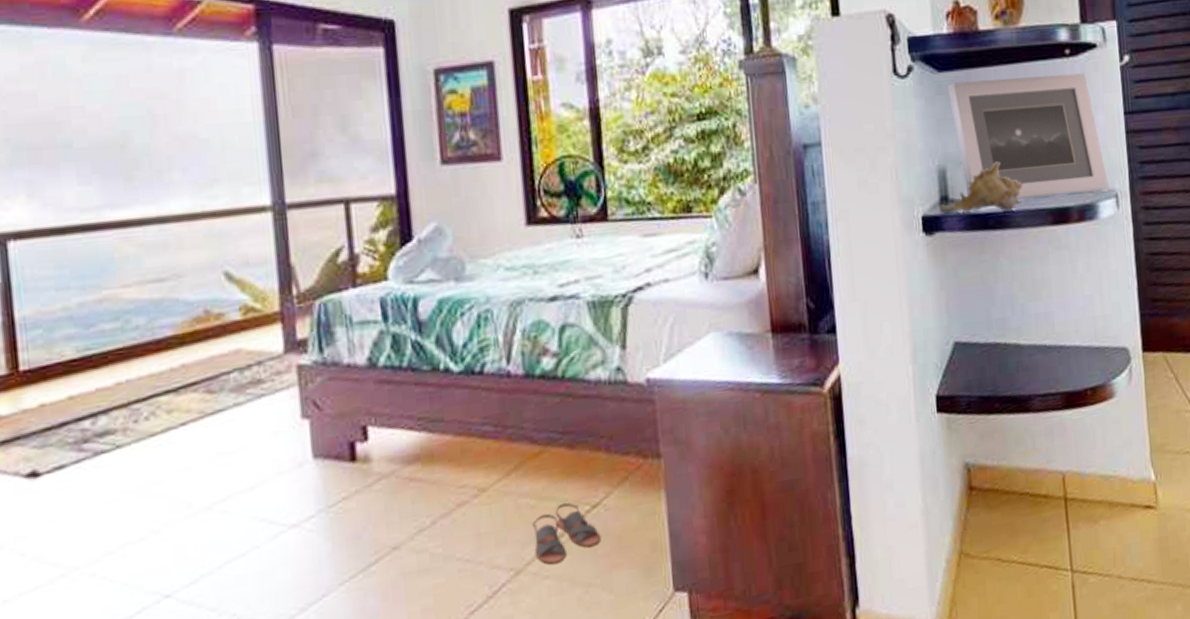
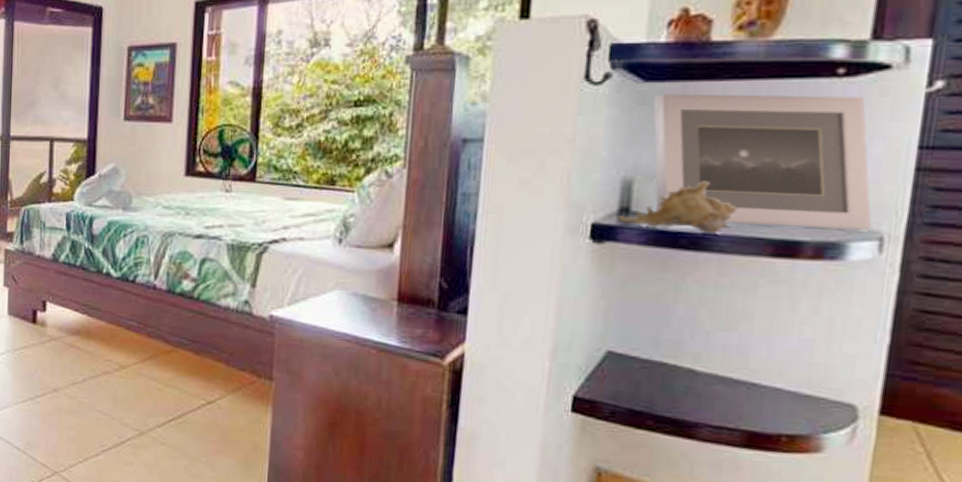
sandal: present [532,502,600,564] -> none [156,393,210,436]

